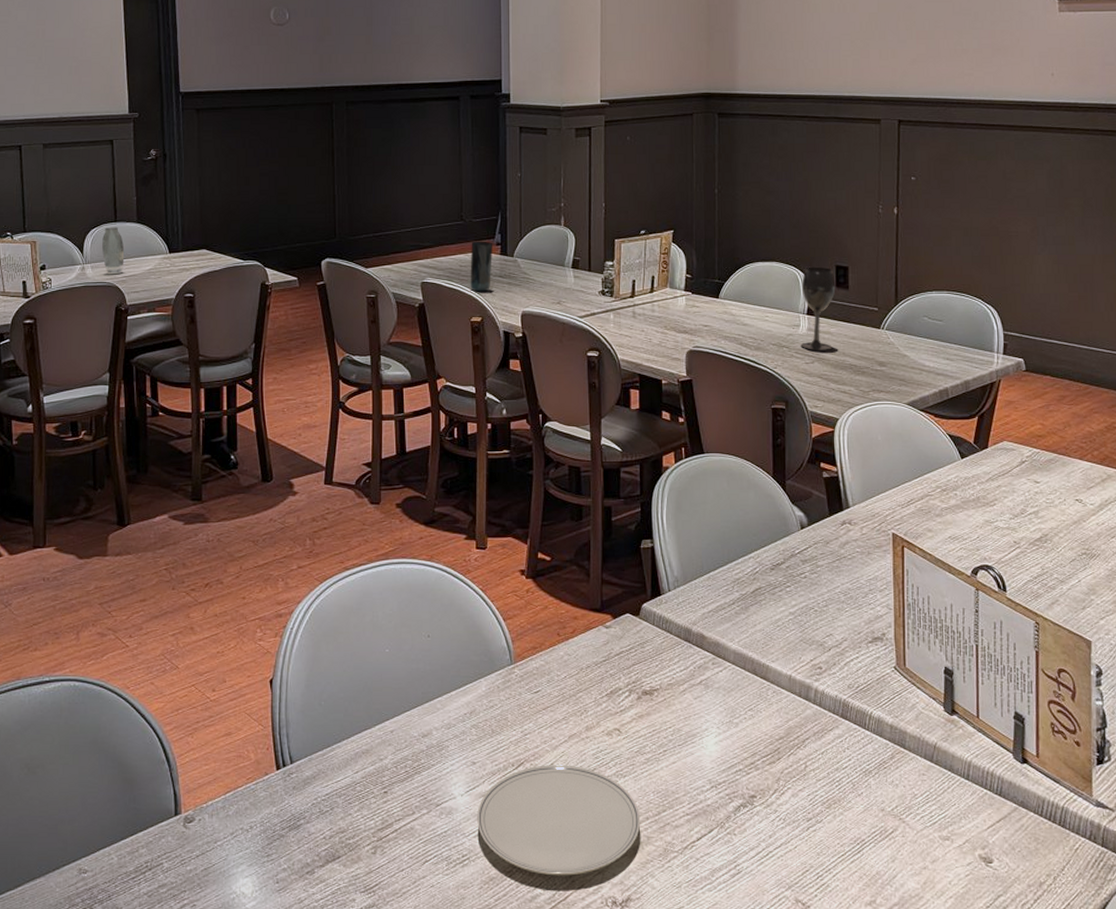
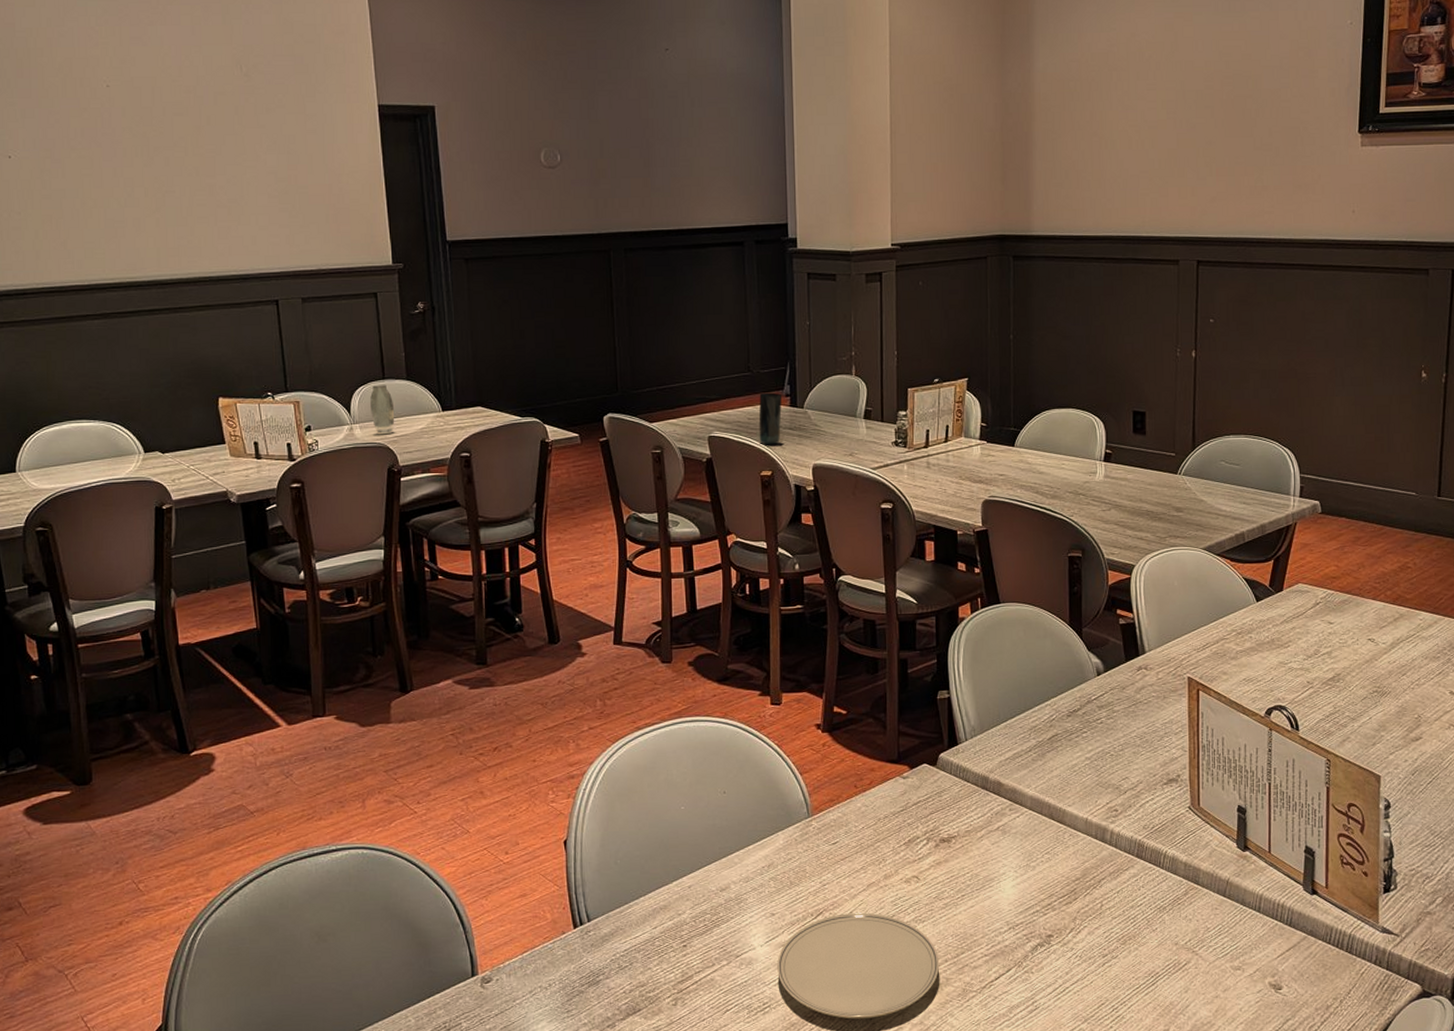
wine glass: present [800,266,836,350] -> none [1097,412,1133,498]

